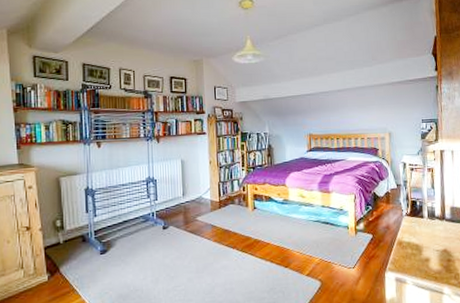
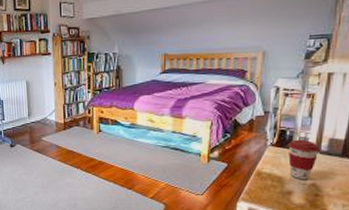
coffee cup: none [419,208,445,247] -> present [288,139,320,180]

